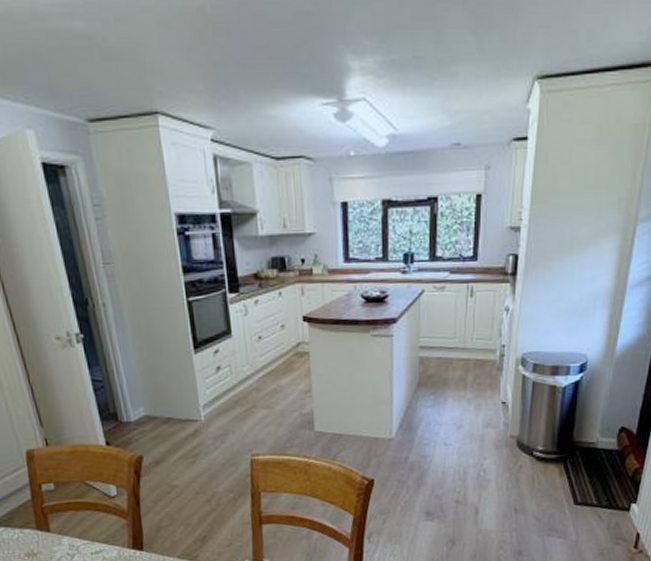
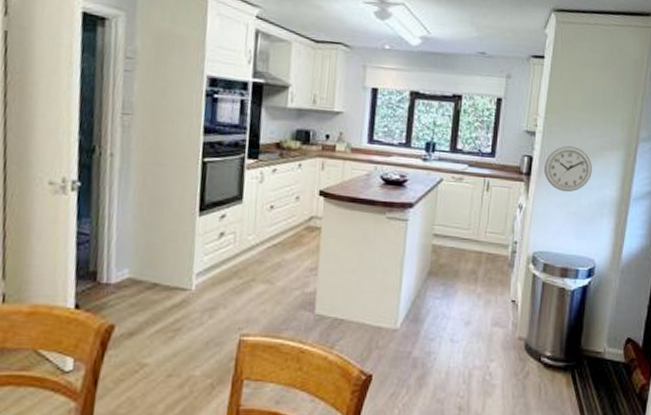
wall clock: none [530,238,584,289] -> present [543,146,592,192]

